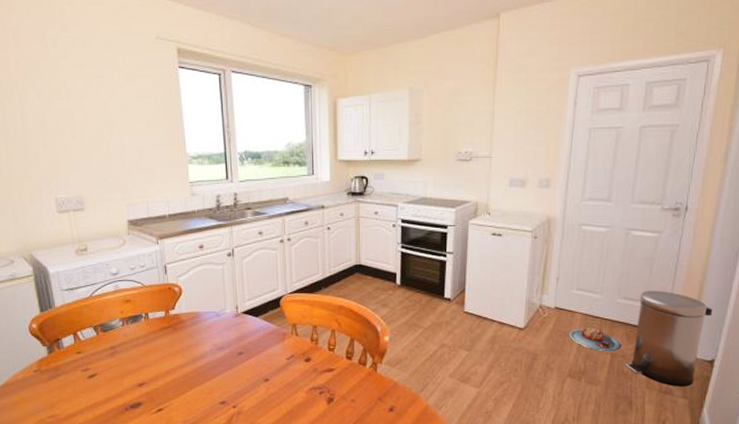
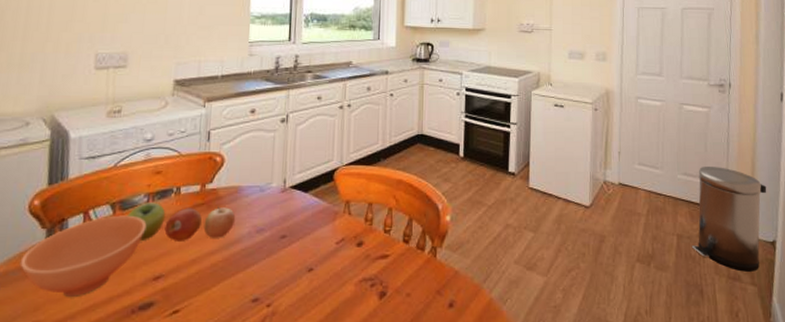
bowl: none [32,336,126,397] -> present [20,215,147,297]
fruit: none [108,326,140,356] -> present [126,202,166,240]
fruit: none [140,330,170,357] -> present [164,208,202,241]
fruit: none [172,329,199,354] -> present [203,206,236,238]
pet bowl: present [569,328,622,352] -> none [634,206,687,233]

